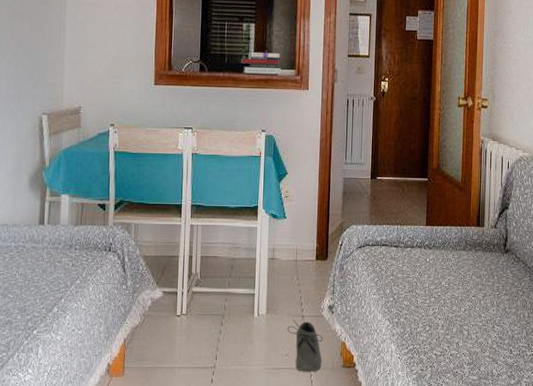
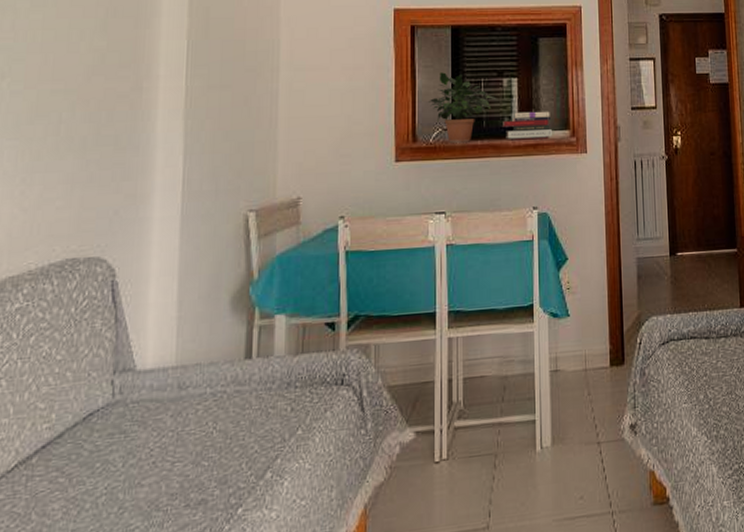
potted plant: none [181,15,239,75] -> present [427,72,498,144]
shoe: present [287,319,323,372] -> none [579,448,627,519]

